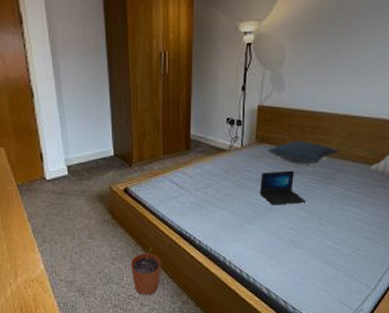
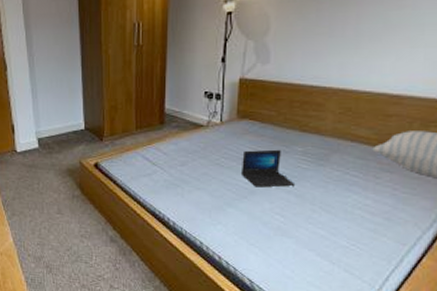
plant pot: present [131,248,161,295] -> none [100,227,132,278]
pillow: present [268,141,339,164] -> none [250,117,335,143]

